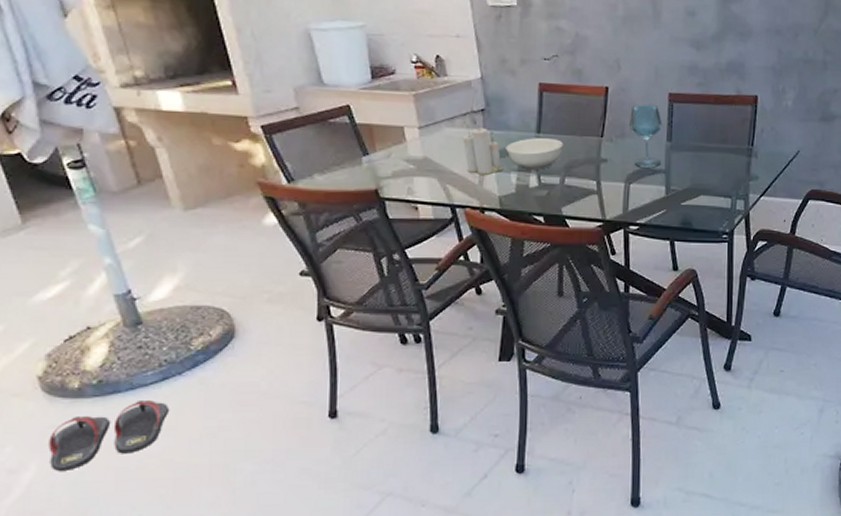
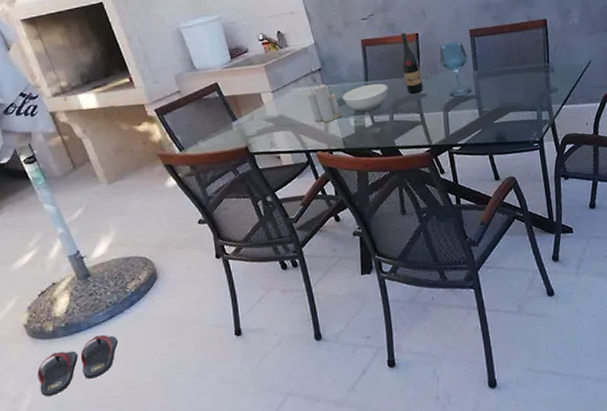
wine bottle: none [583,83,606,157] -> present [400,32,424,94]

